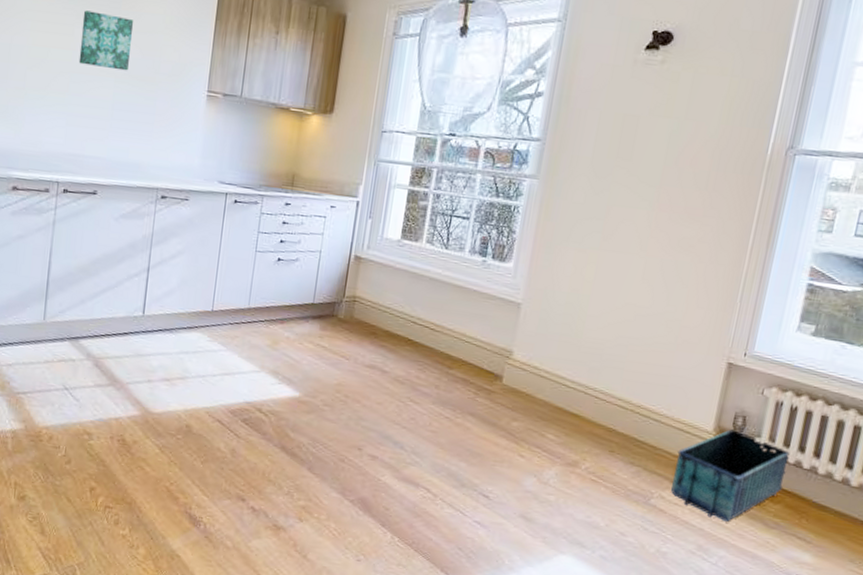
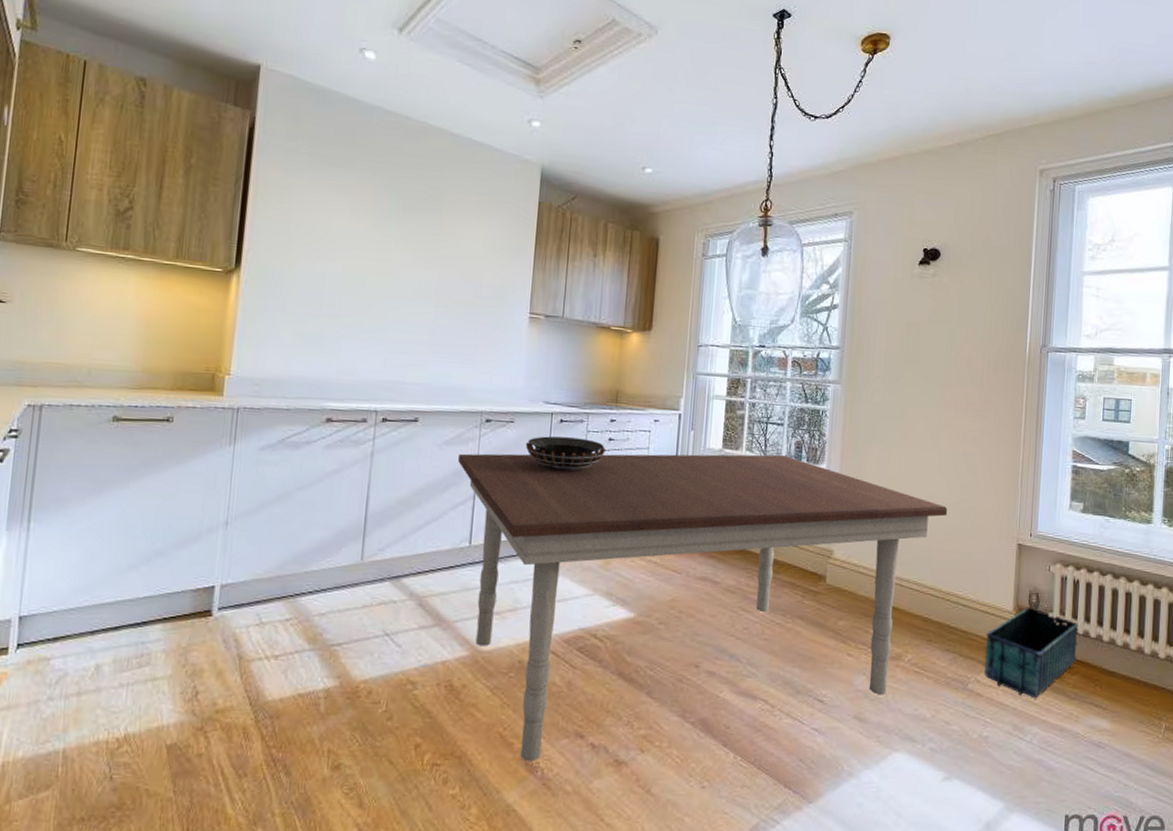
wall art: present [78,10,134,71] -> none [397,237,454,296]
dining table: none [134,228,649,516] -> present [458,453,948,761]
decorative bowl: none [199,215,279,251] -> present [525,436,606,470]

